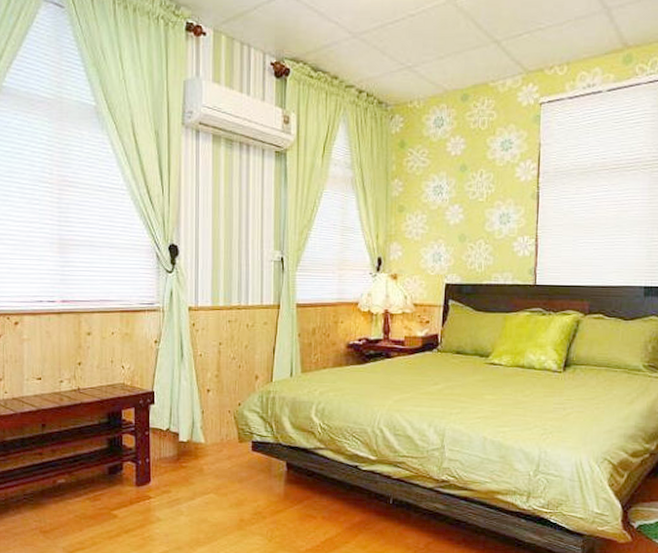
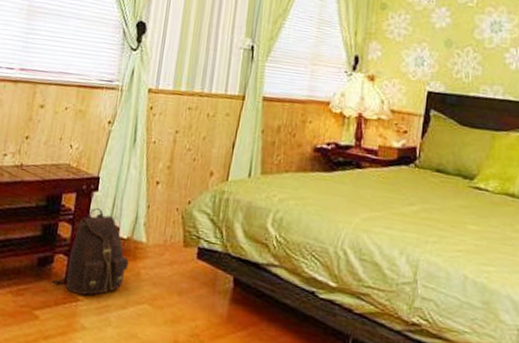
backpack: none [124,418,191,493] -> present [51,207,129,296]

